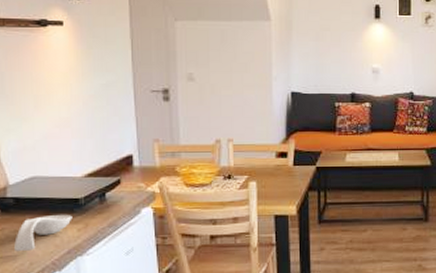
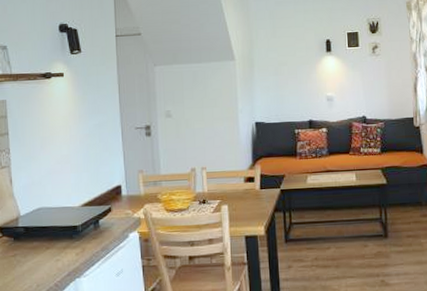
spoon rest: present [14,214,72,252] -> none [24,240,72,276]

